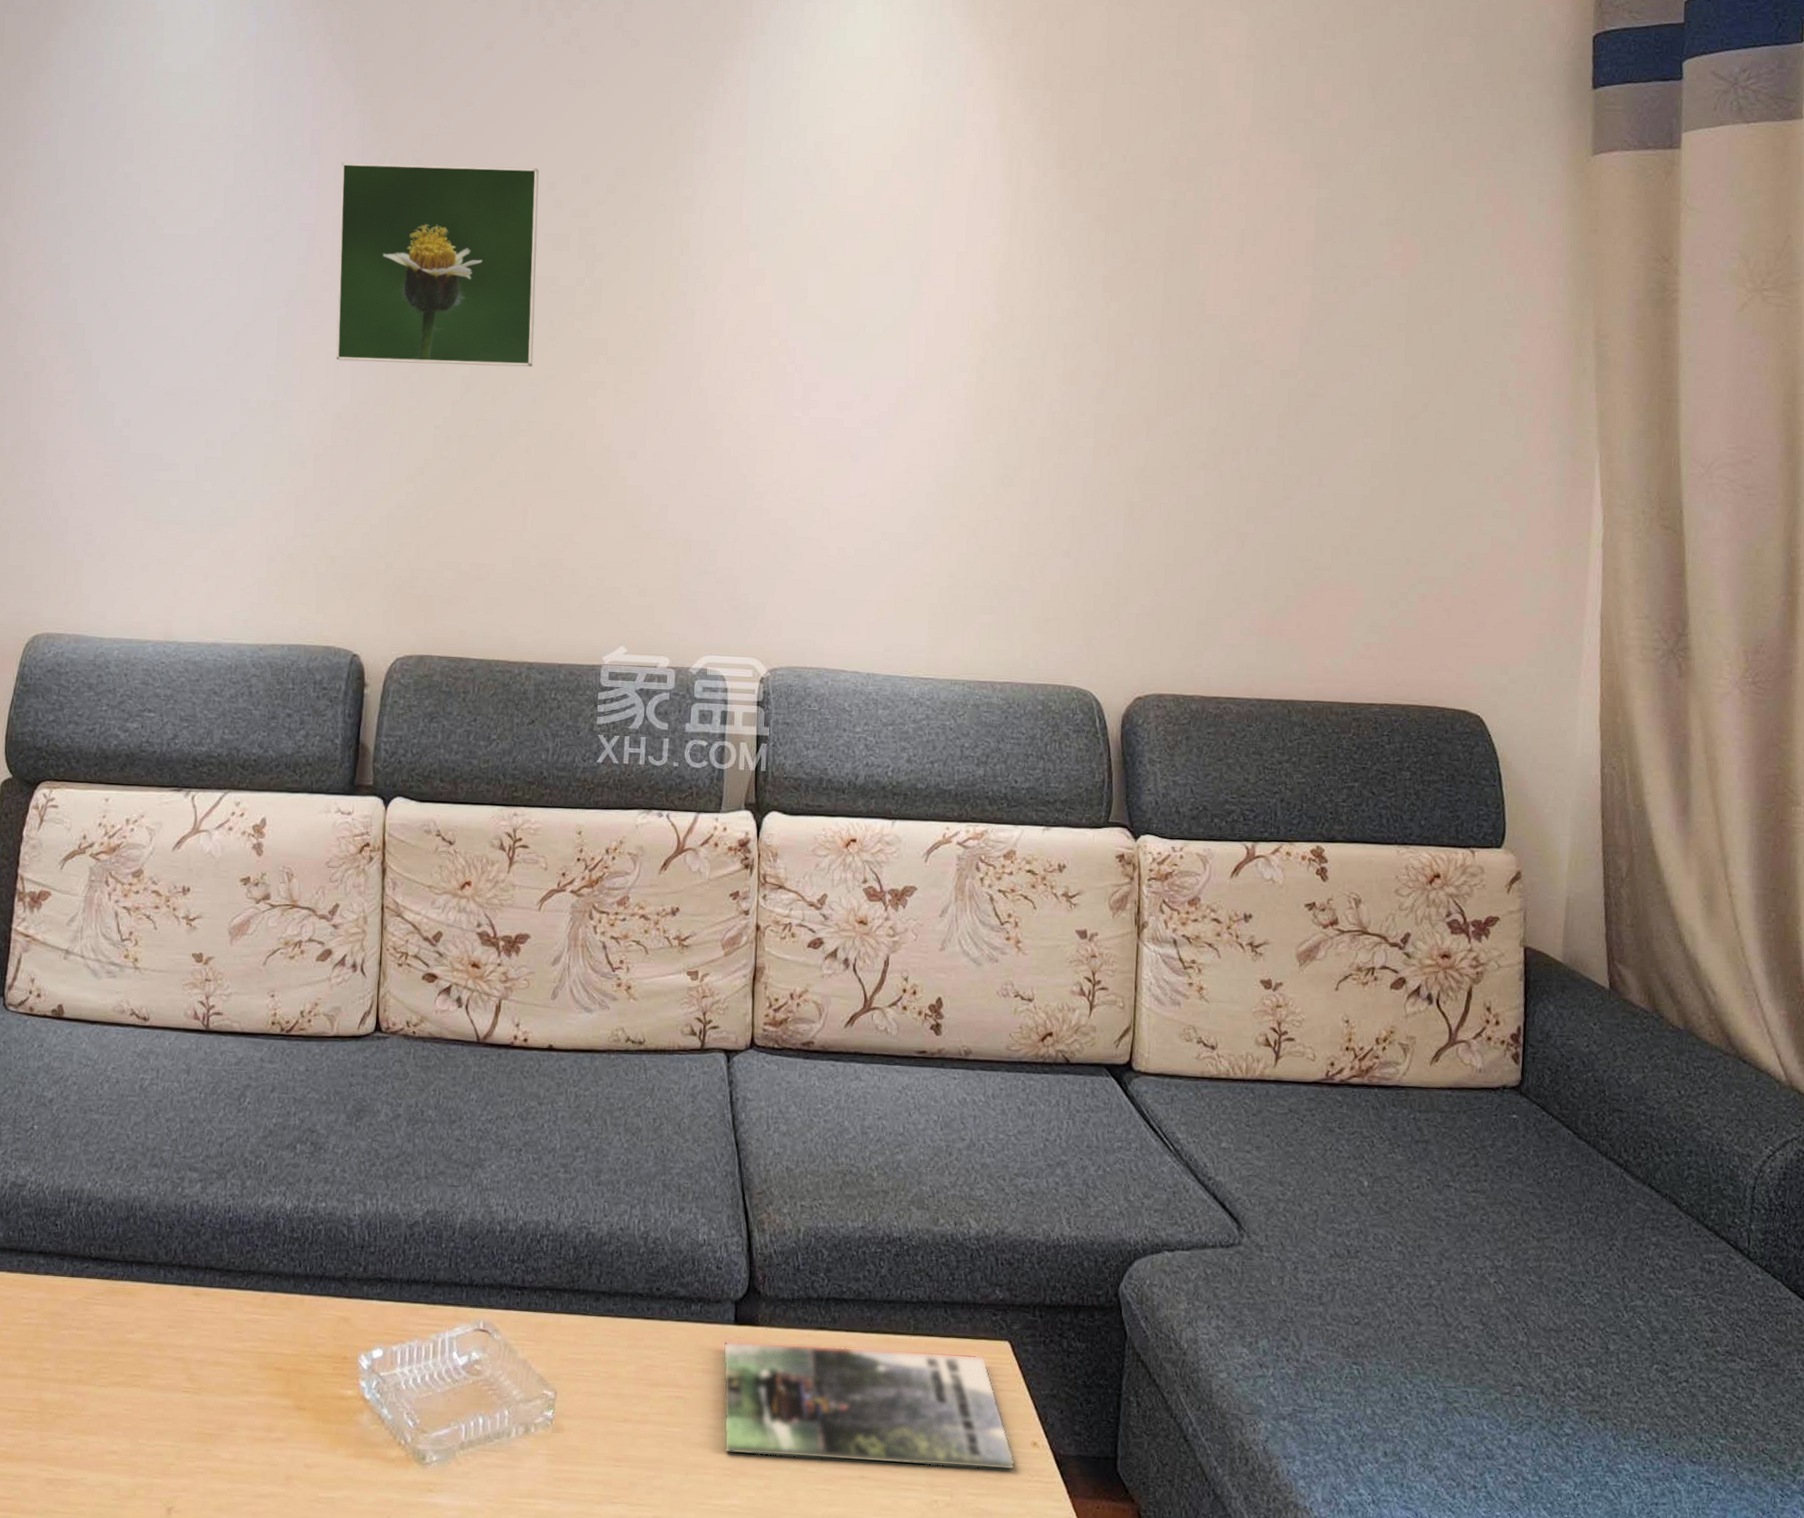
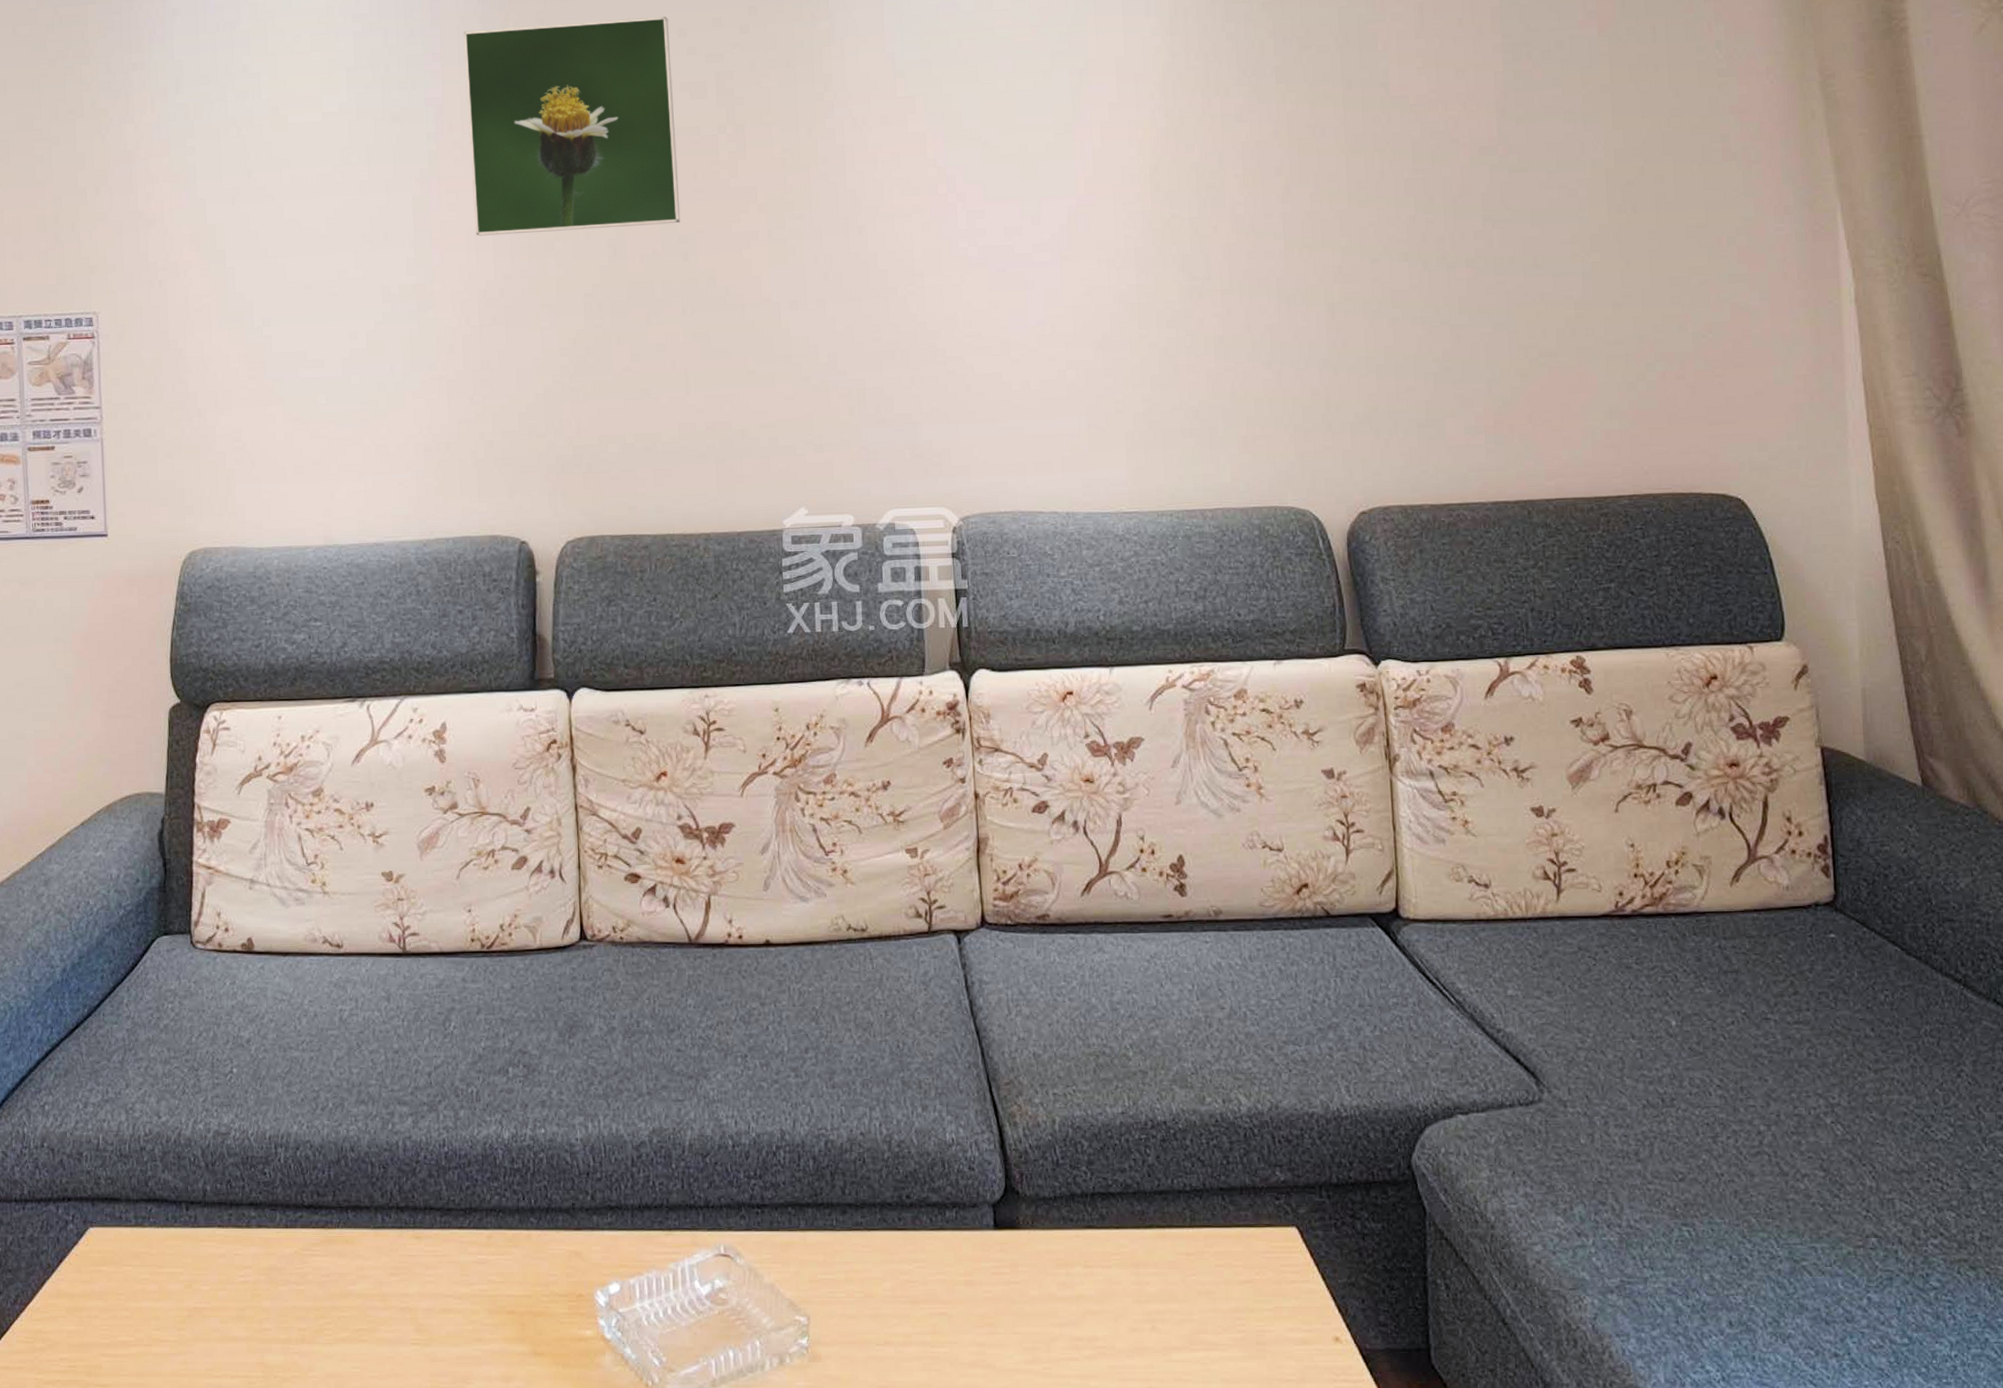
magazine: present [722,1340,1016,1471] -> none [984,1244,1319,1373]

